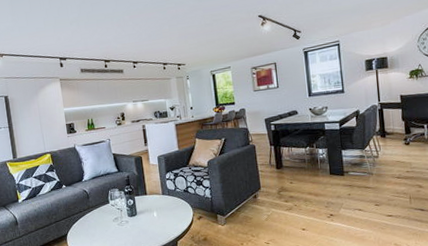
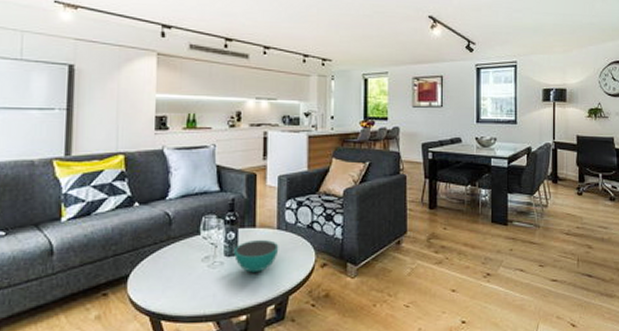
bowl: none [134,203,166,227] -> present [234,240,279,273]

